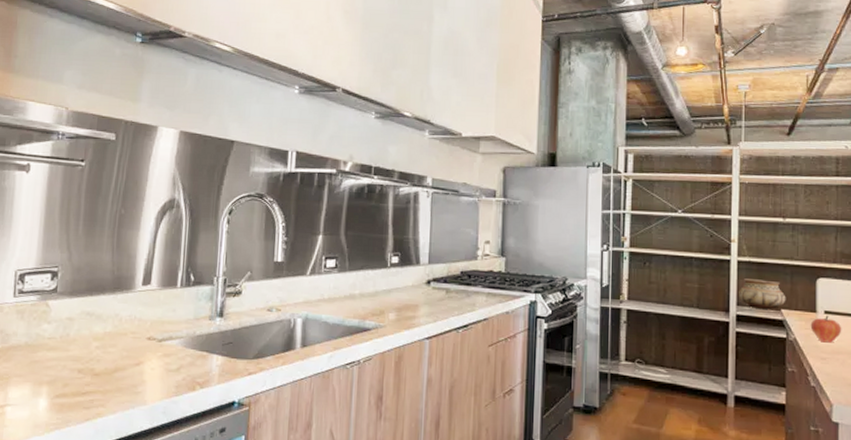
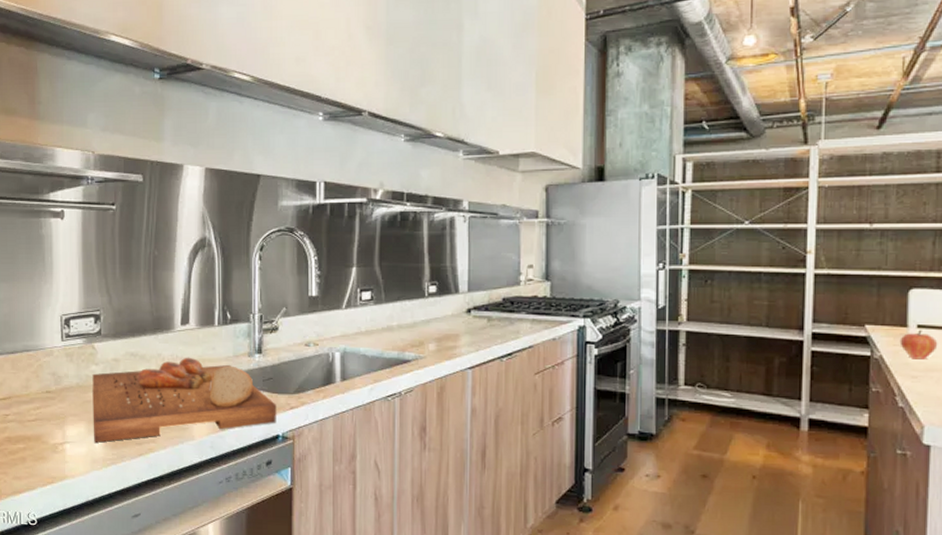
cutting board: none [38,318,235,406] -> present [92,357,277,443]
ceramic pot: present [739,279,786,309] -> none [815,293,872,325]

